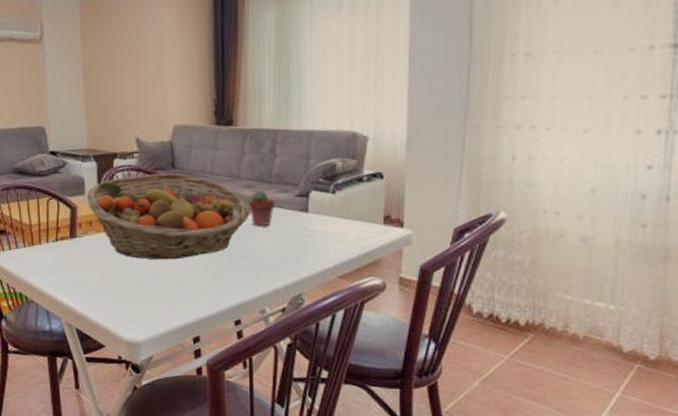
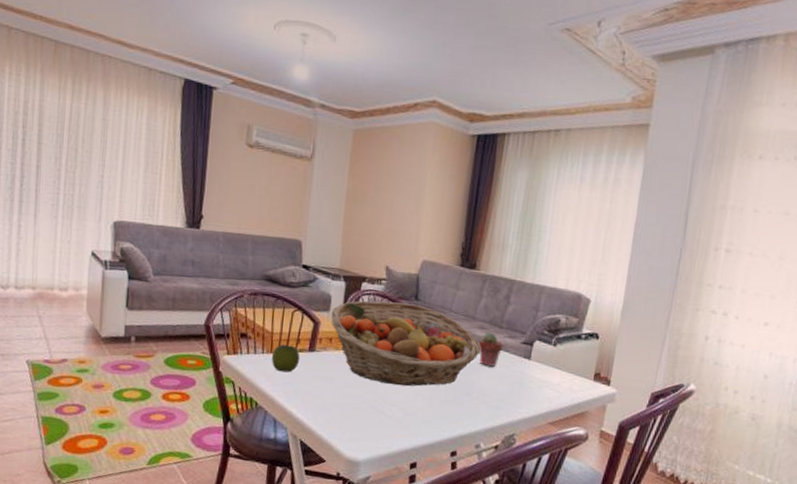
apple: none [33,235,63,263] -> present [271,344,300,373]

